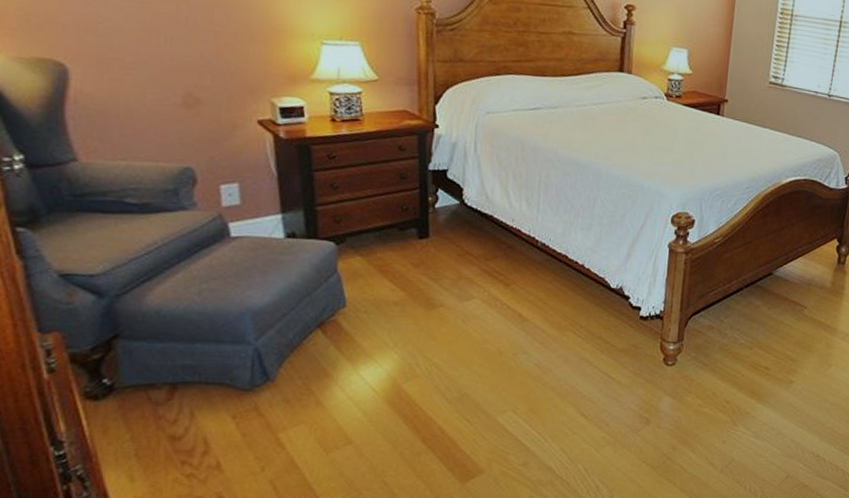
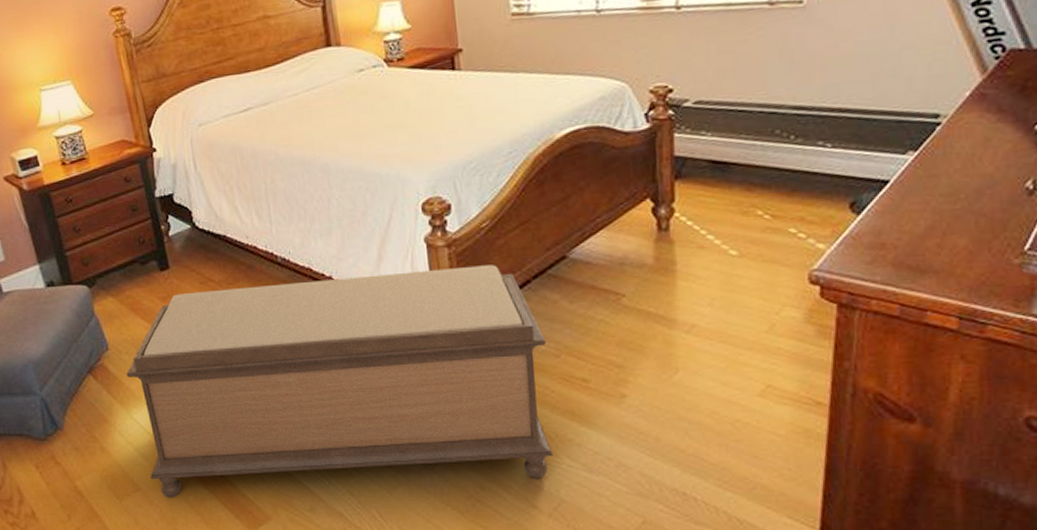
bench: none [360,262,745,452] -> present [126,265,553,498]

